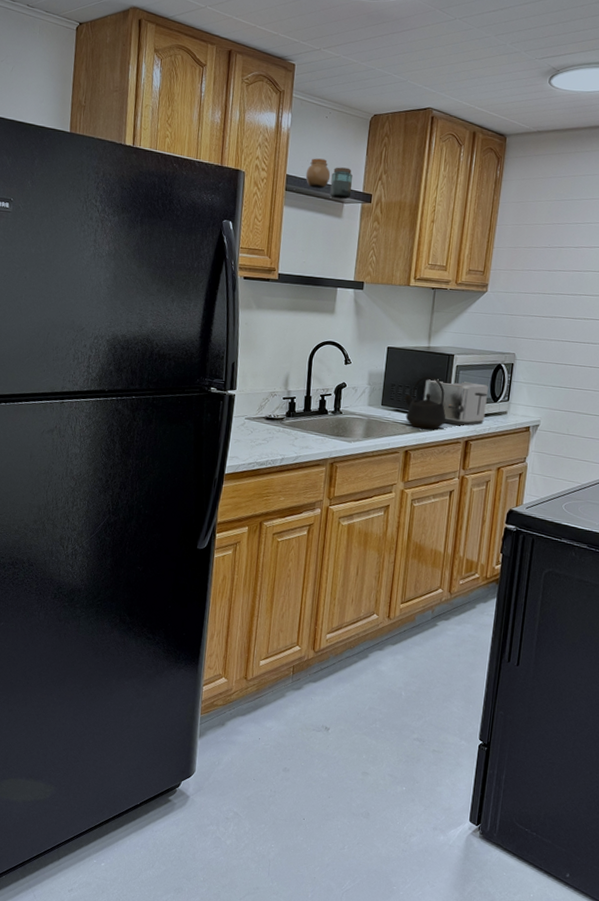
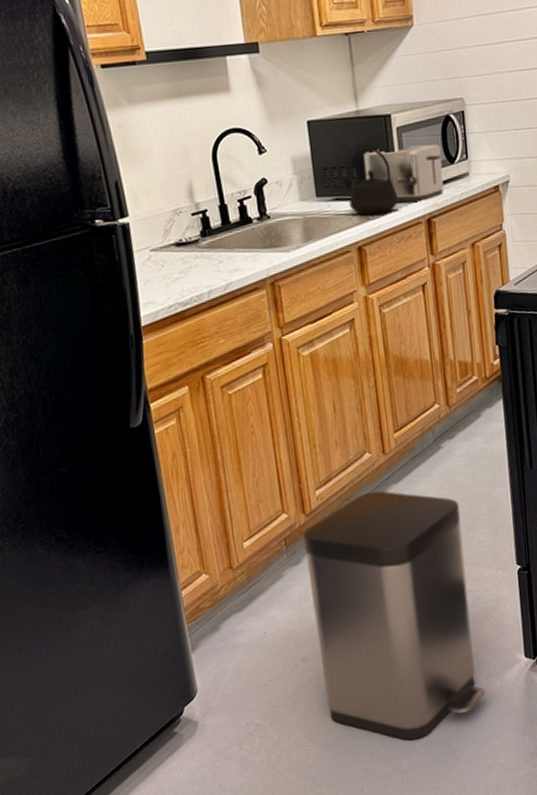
pedal bin: none [295,646,442,866] -> present [303,491,486,741]

